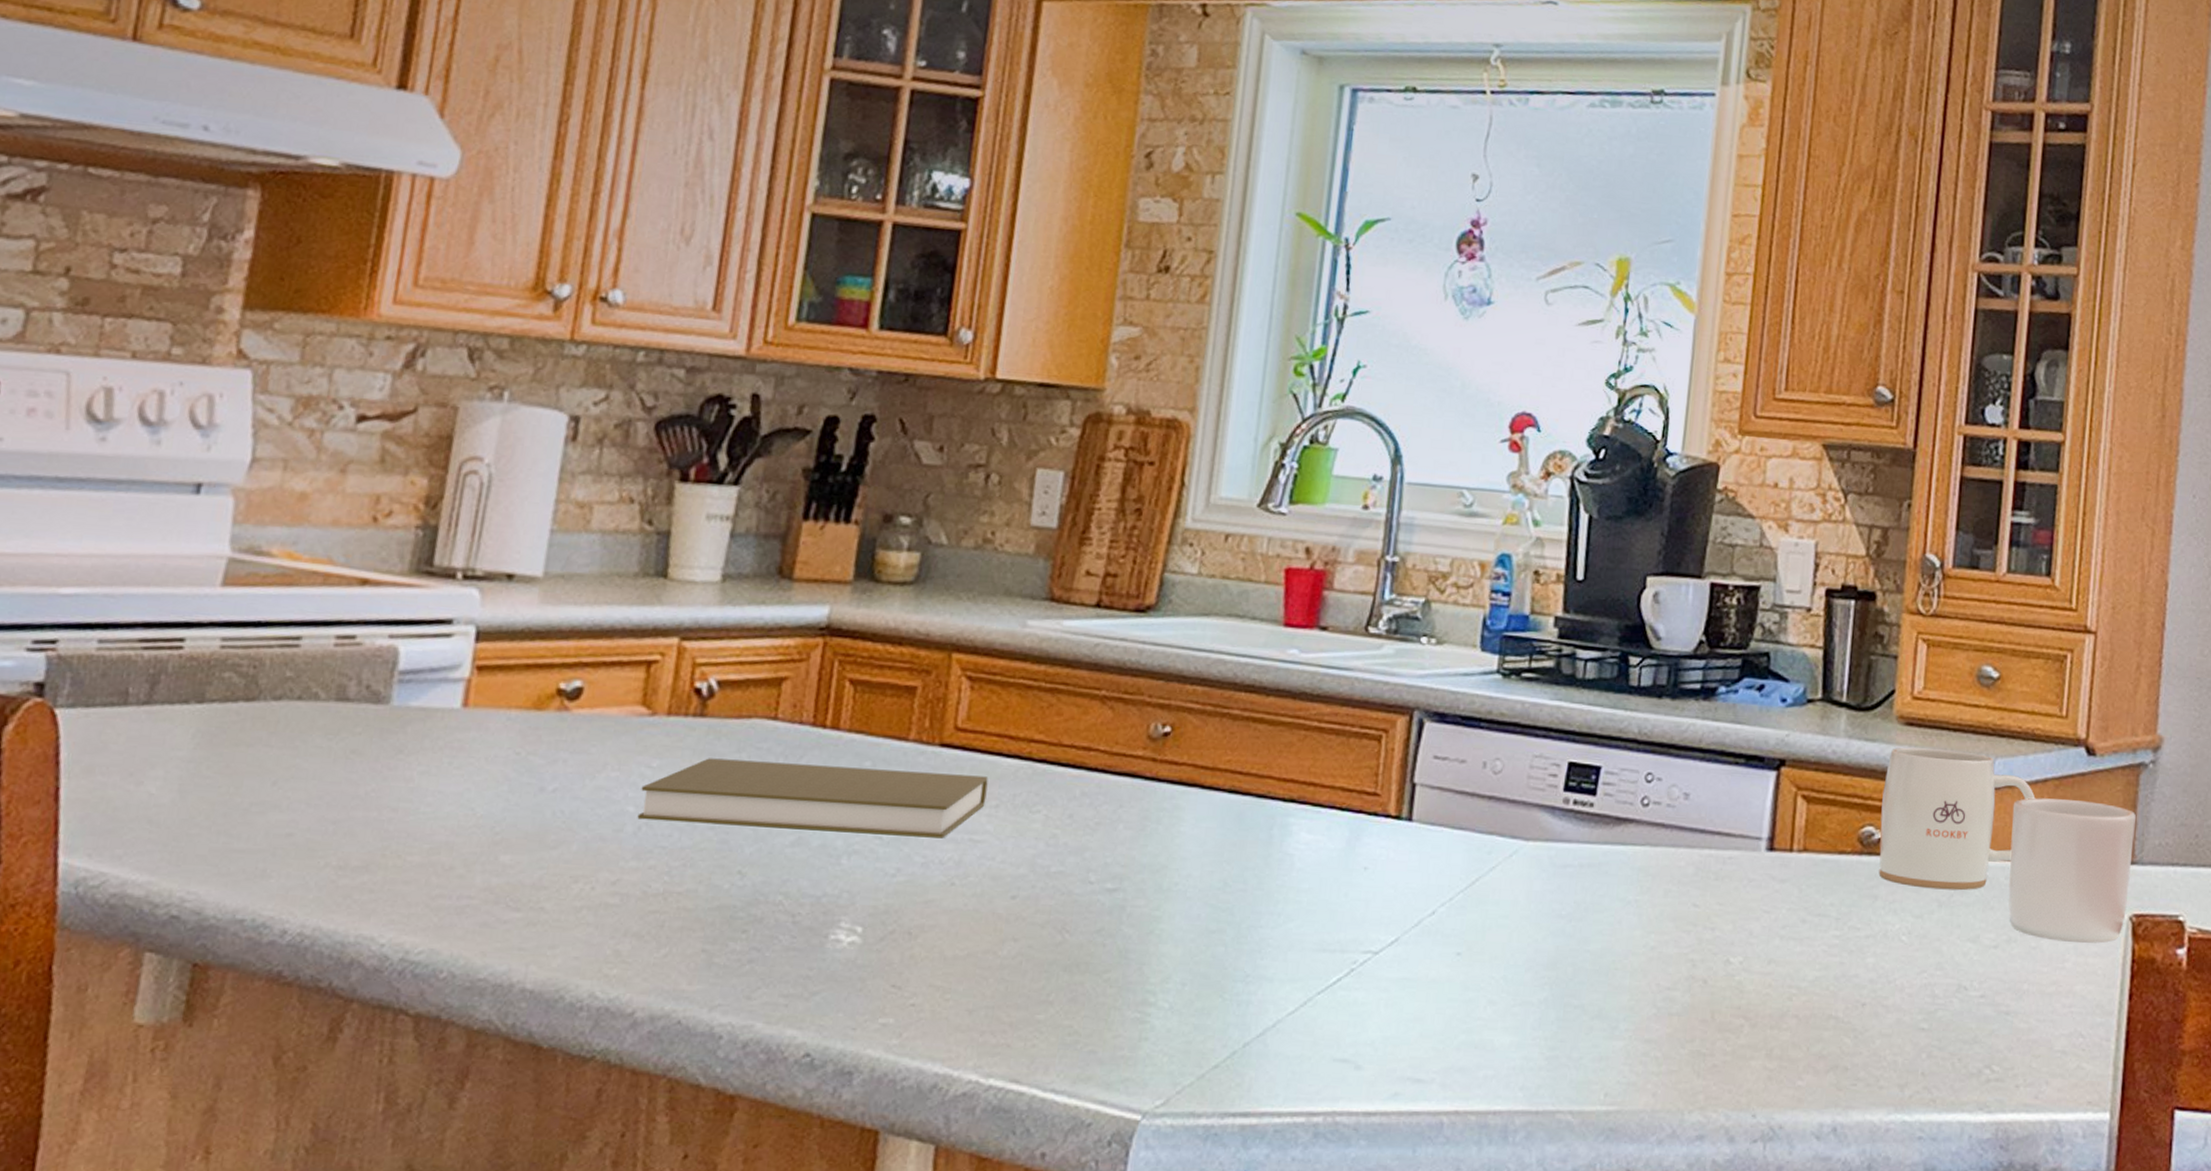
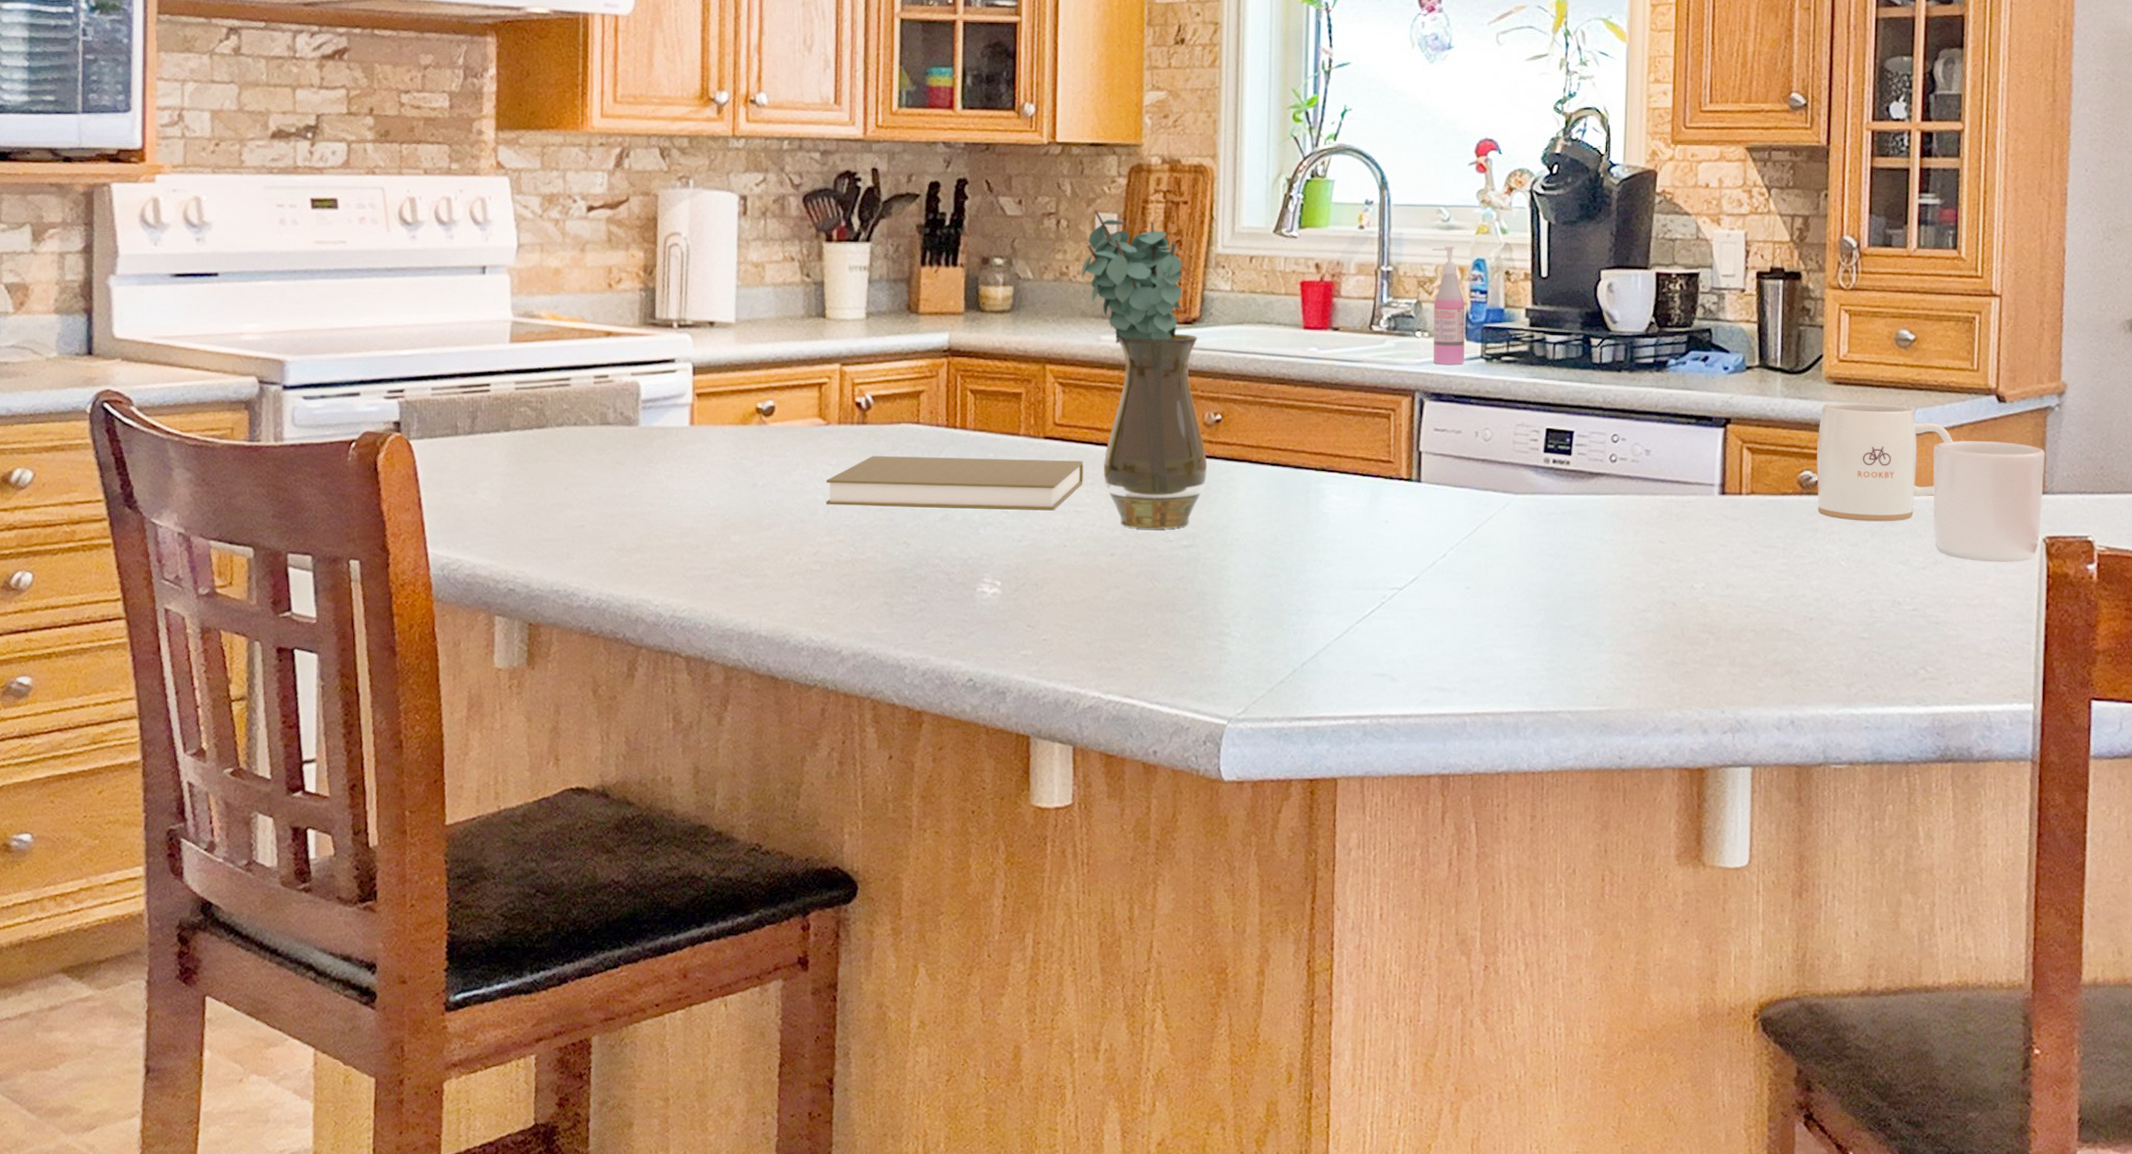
vase: none [1010,465,1151,868] -> present [1081,210,1208,530]
soap dispenser: none [1439,536,1483,681] -> present [1431,246,1465,366]

